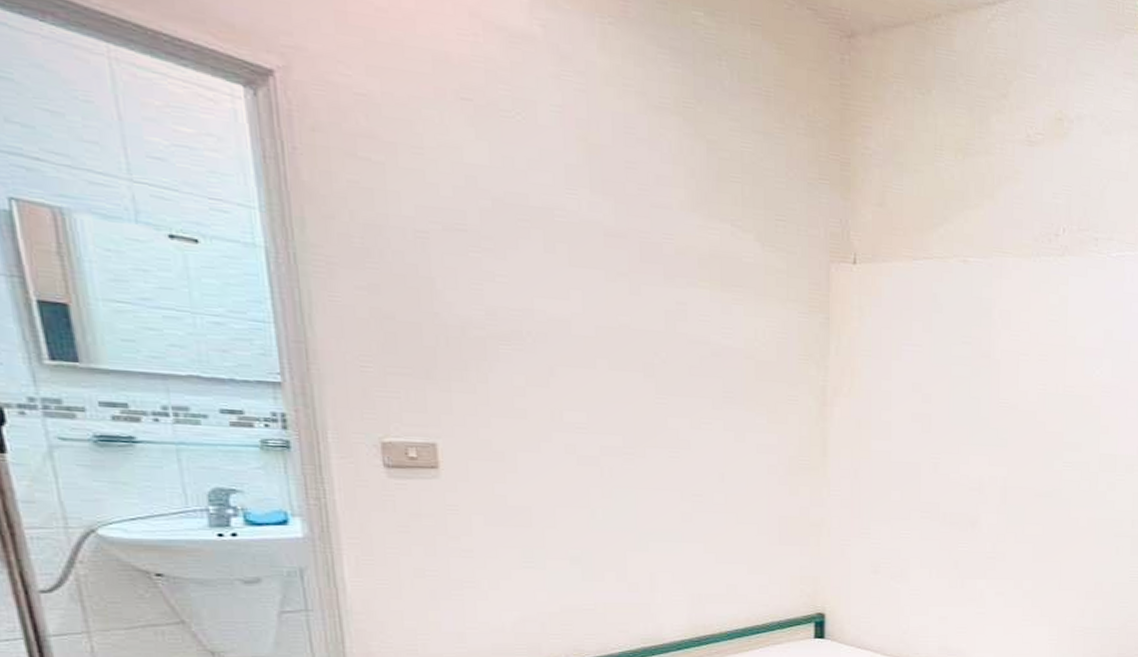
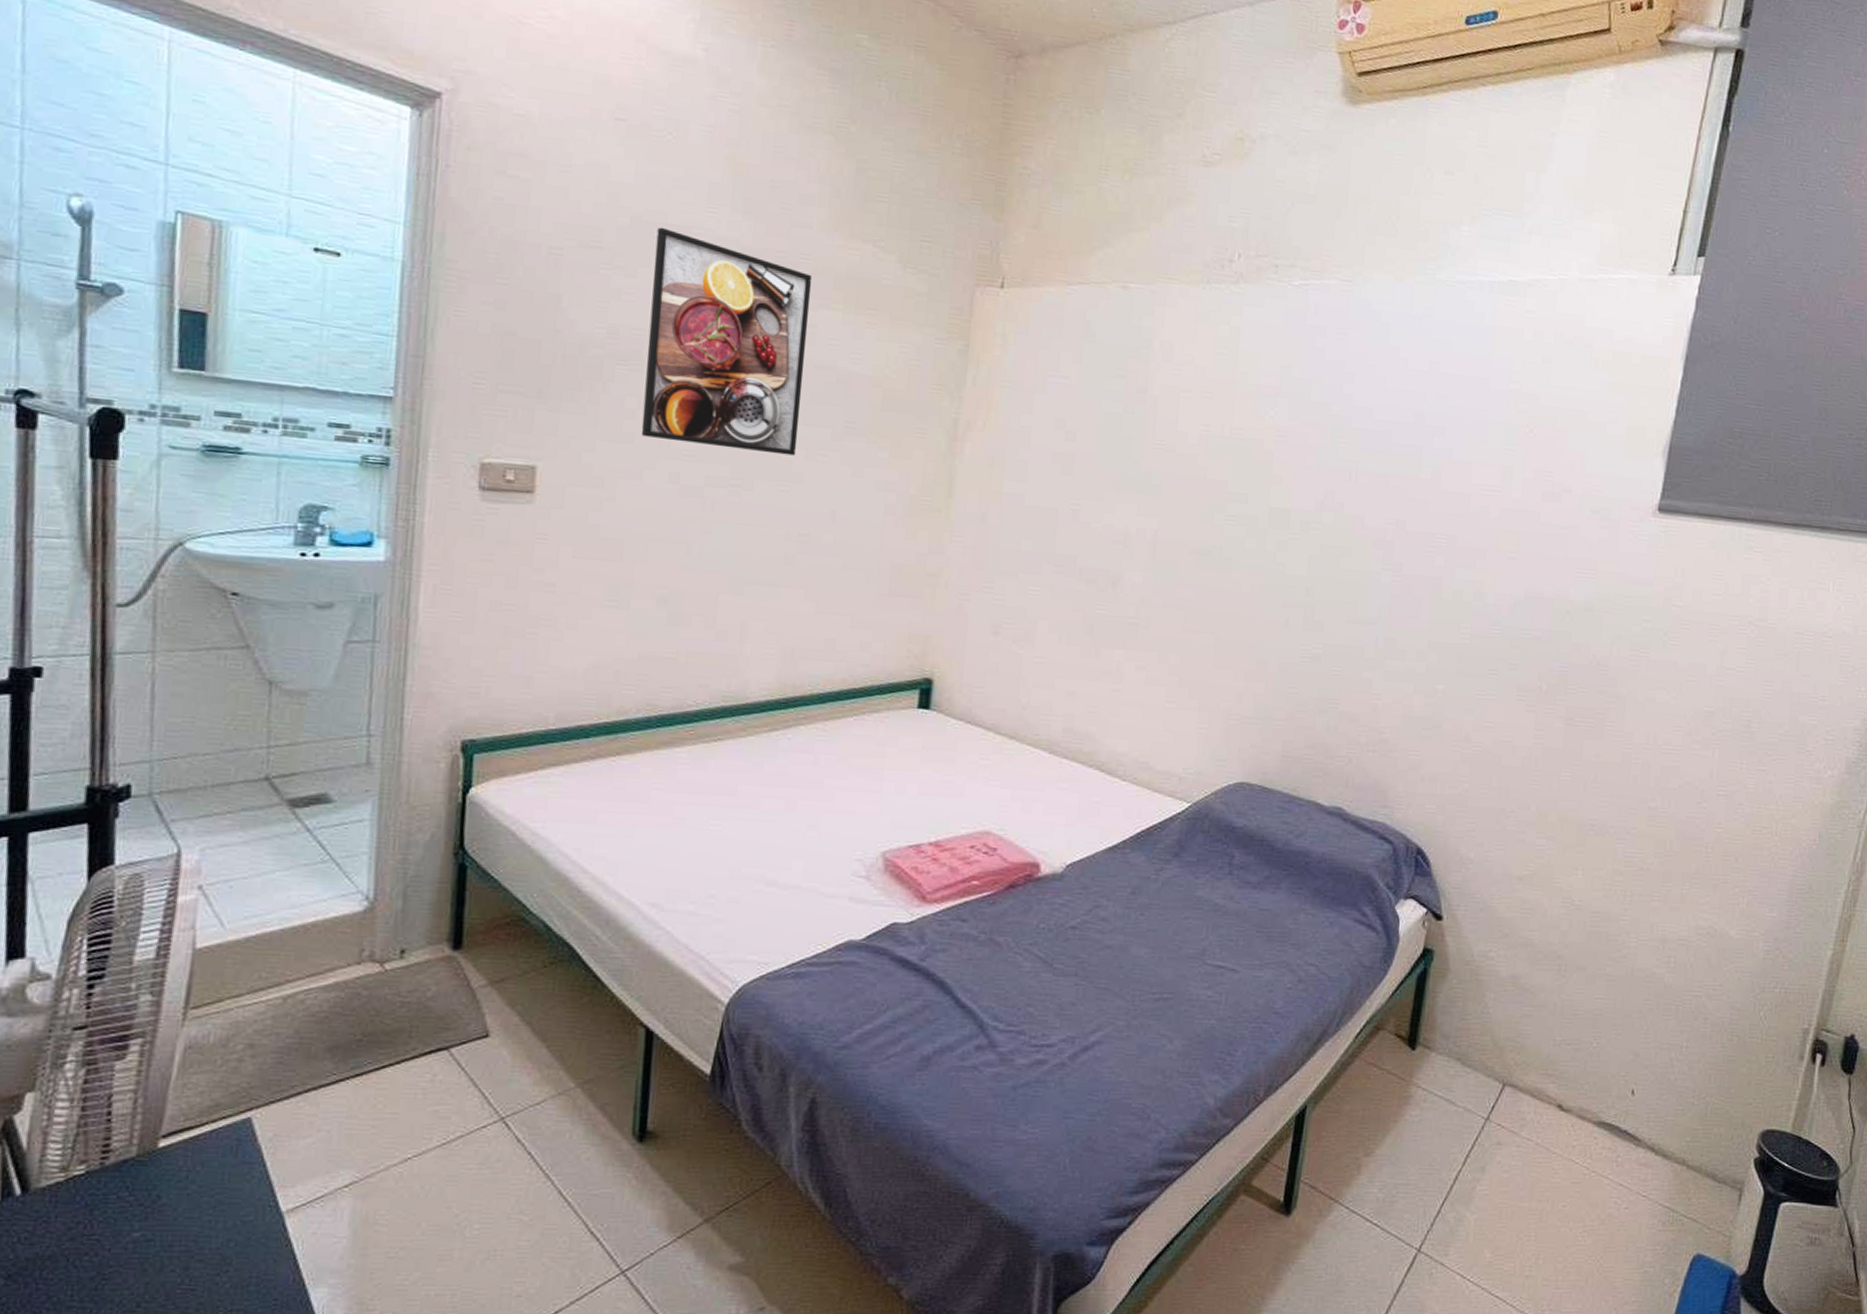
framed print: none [520,209,682,425] -> present [641,227,813,456]

